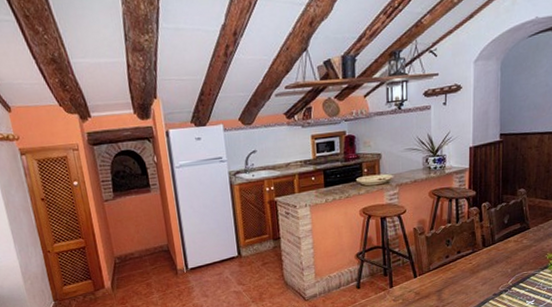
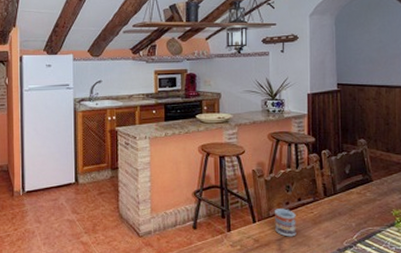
cup: none [435,262,455,288] -> present [275,209,297,237]

